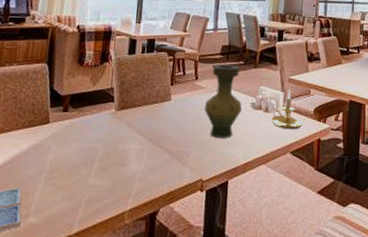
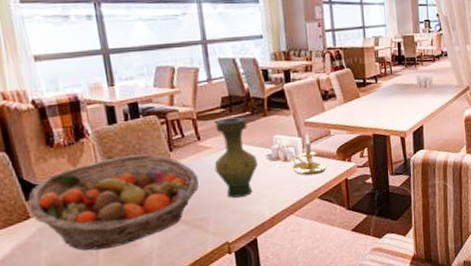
fruit basket: none [50,83,189,164] -> present [27,154,199,251]

